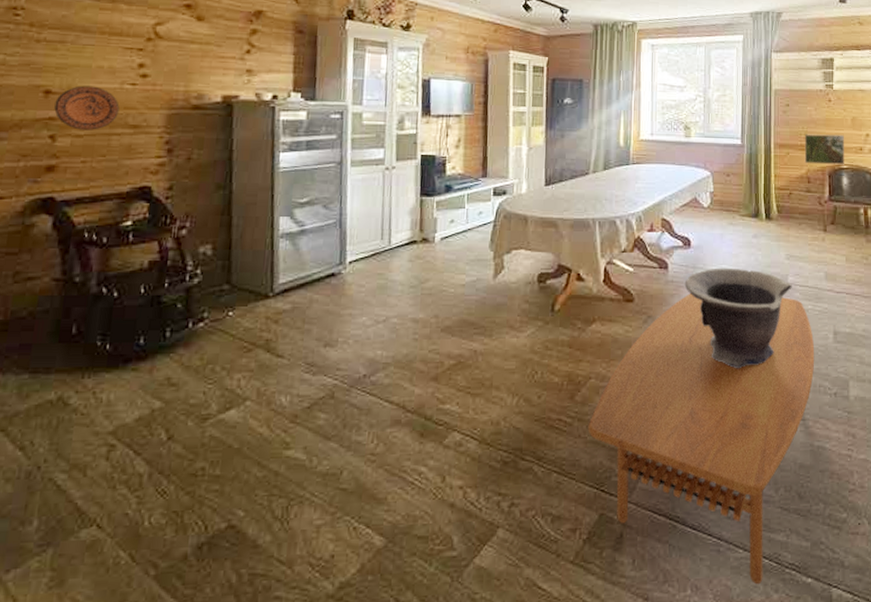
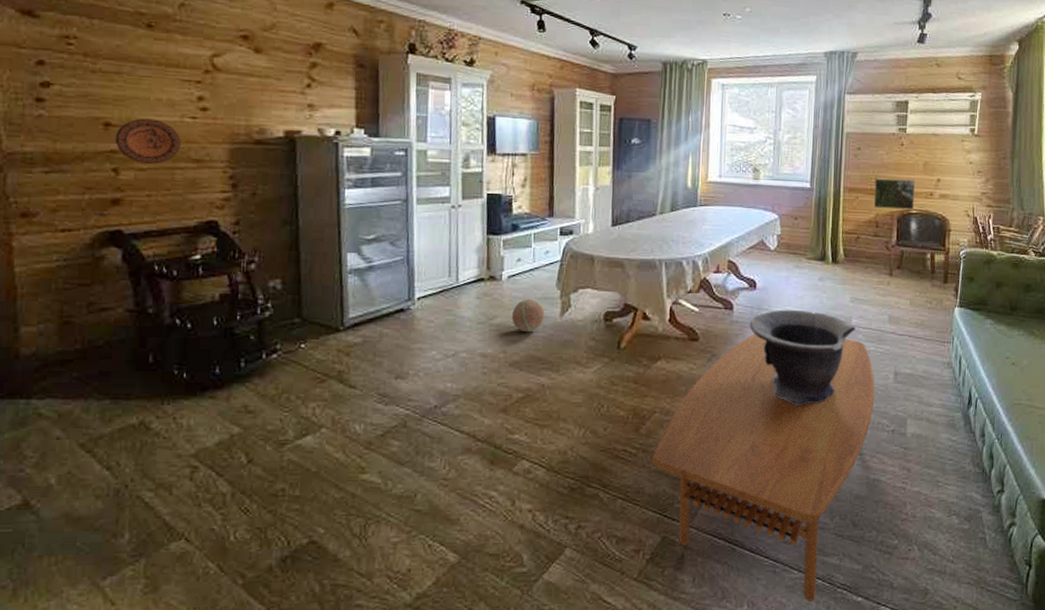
ball: none [443,261,478,296] -> present [511,299,545,333]

